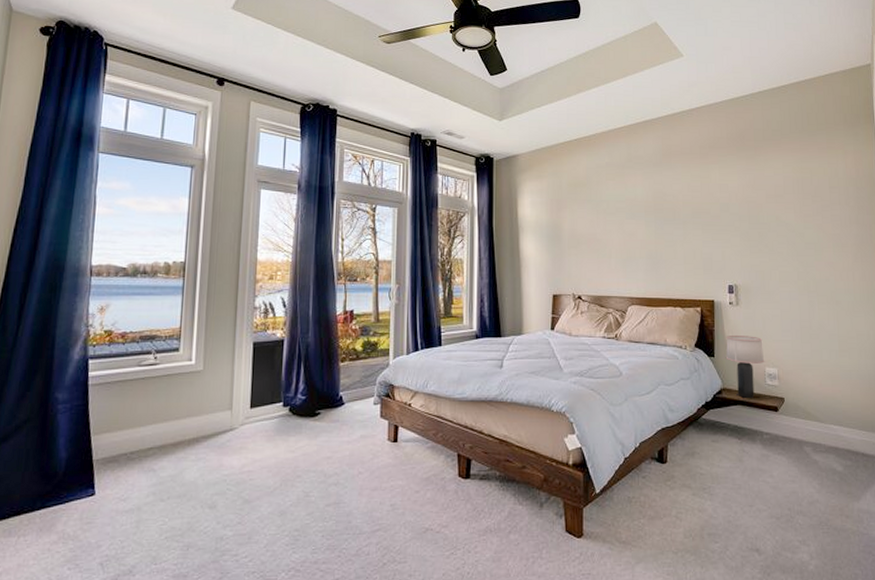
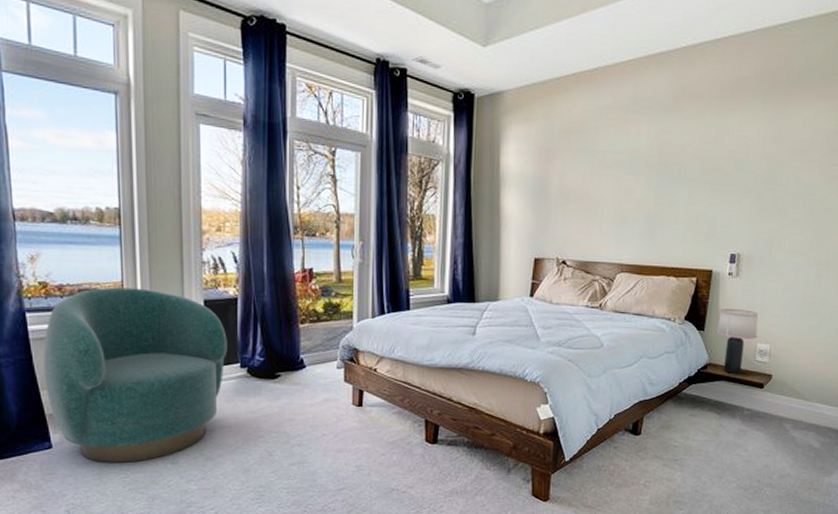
armchair: none [96,333,272,510] -> present [43,287,227,464]

